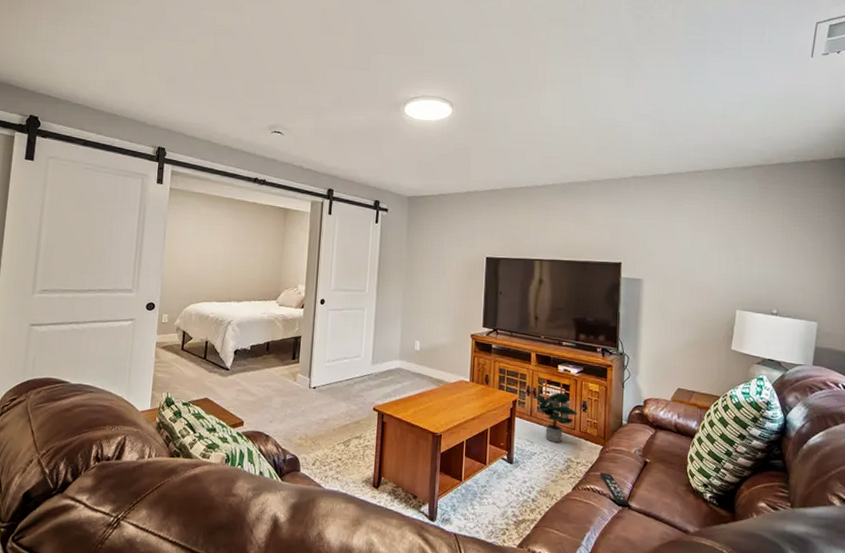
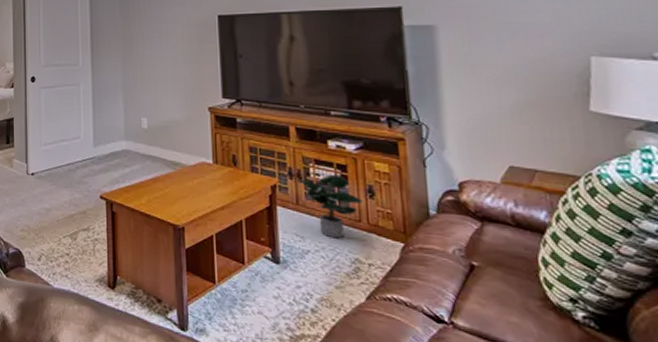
remote control: present [599,472,630,506] -> none [404,277,454,323]

